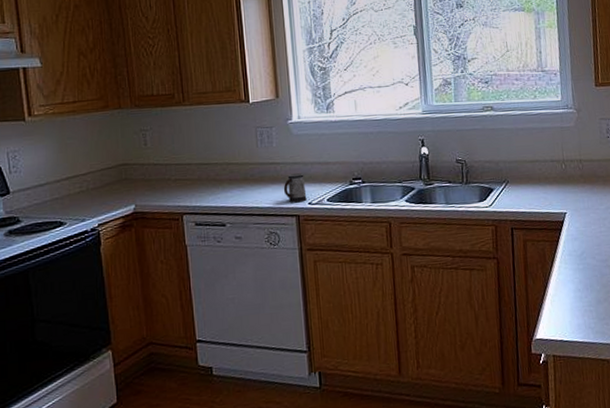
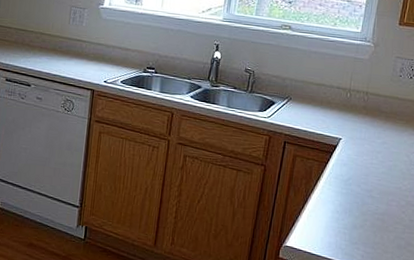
mug: present [283,173,307,203] -> none [84,53,105,79]

